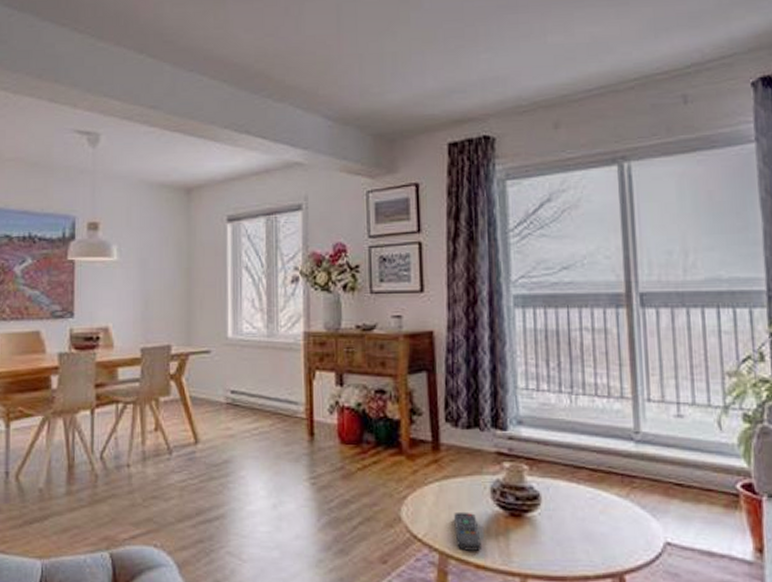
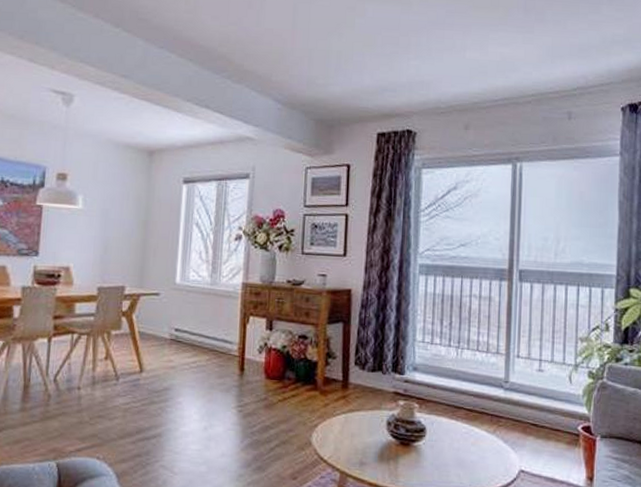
remote control: present [454,511,481,551] -> none [355,439,375,472]

